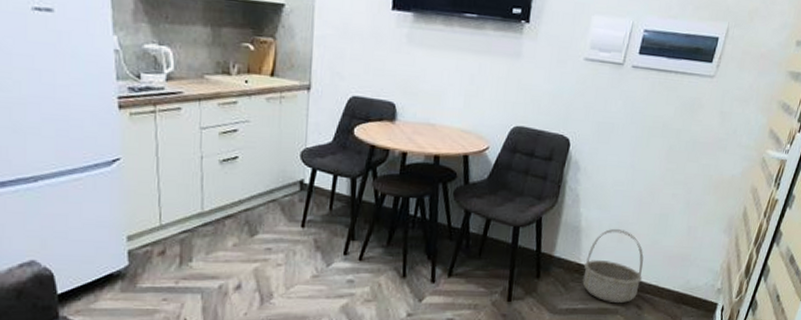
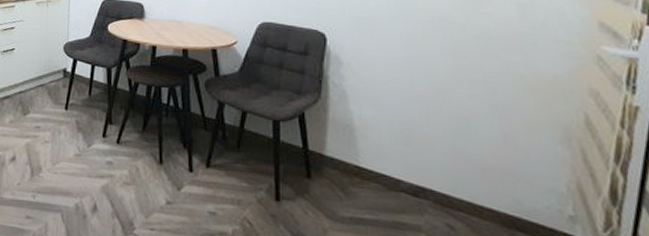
basket: present [582,228,644,304] -> none [364,129,449,220]

